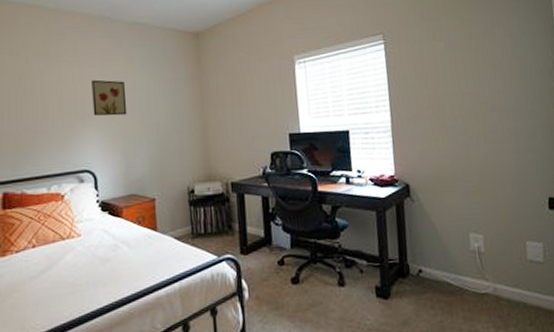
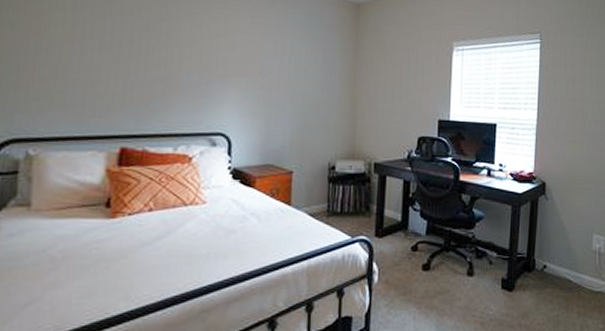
wall art: present [92,79,127,116] -> none [235,36,274,80]

